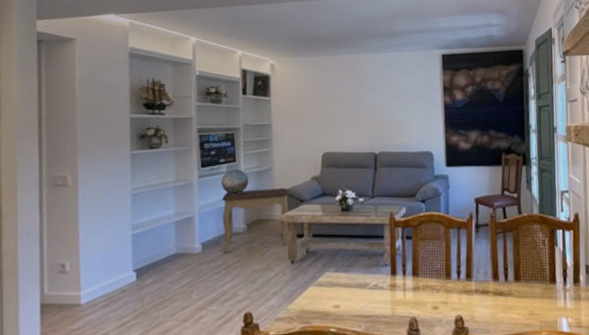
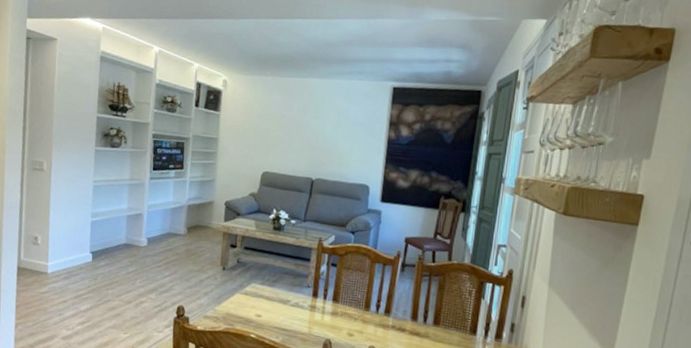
decorative globe: present [221,169,249,194] -> none [169,176,194,199]
side table: present [222,187,289,254] -> none [166,195,228,253]

